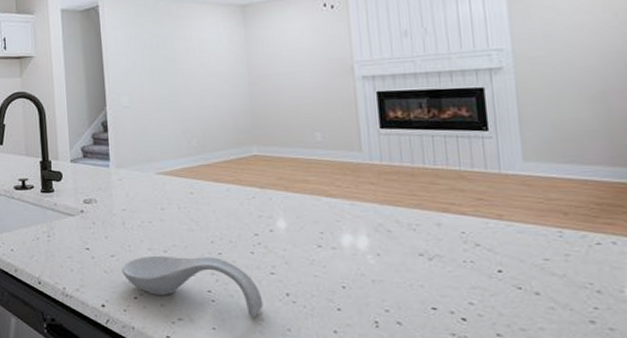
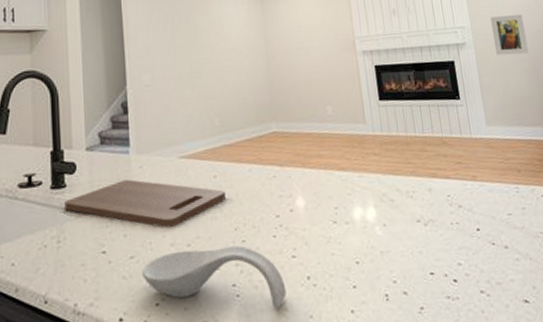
cutting board: none [53,190,202,234] -> present [64,179,226,228]
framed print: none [541,32,597,82] -> present [490,14,529,56]

